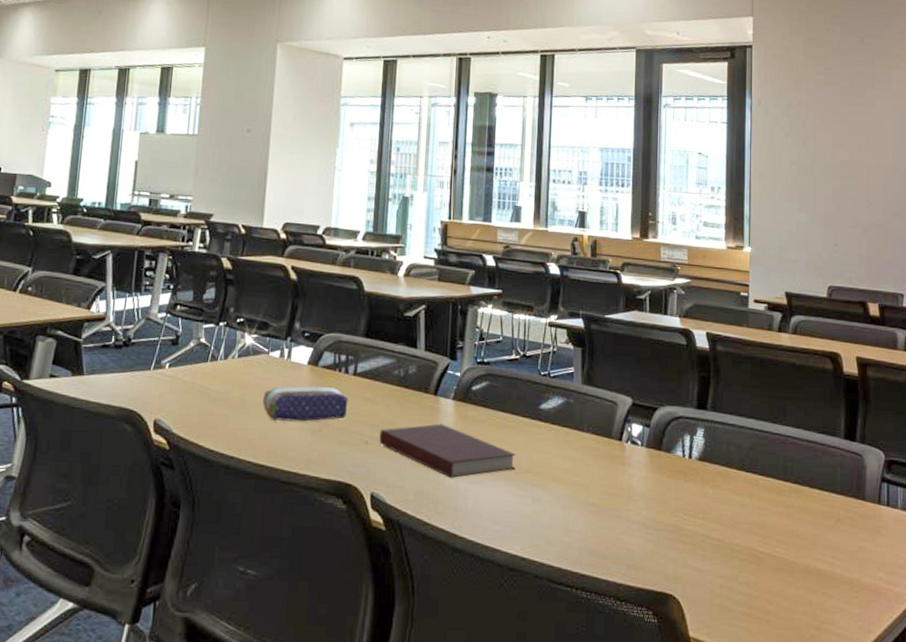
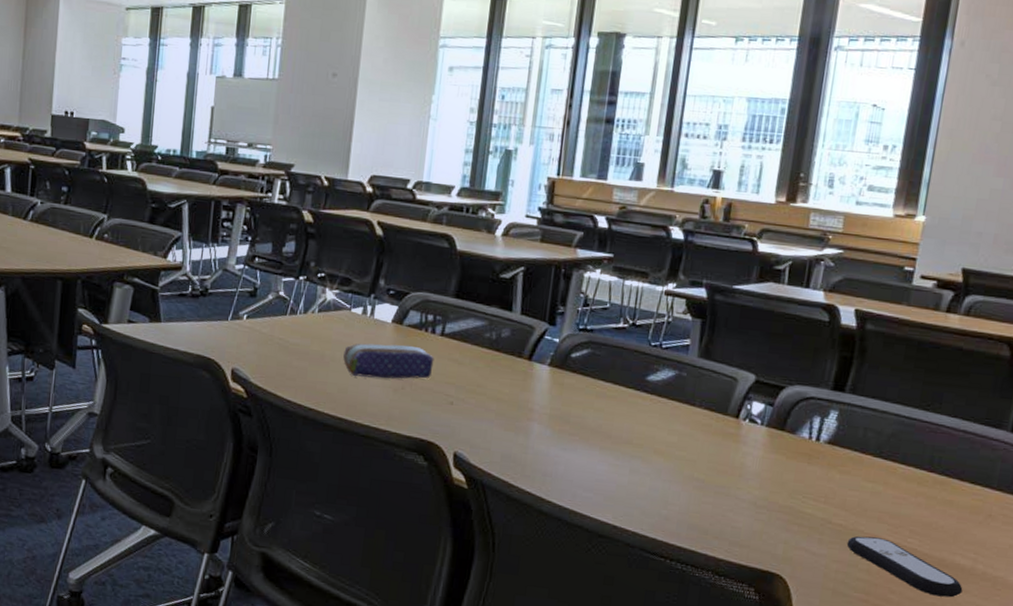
notebook: present [379,423,517,478] -> none [465,389,616,444]
remote control: none [726,549,827,604] -> present [846,536,963,598]

